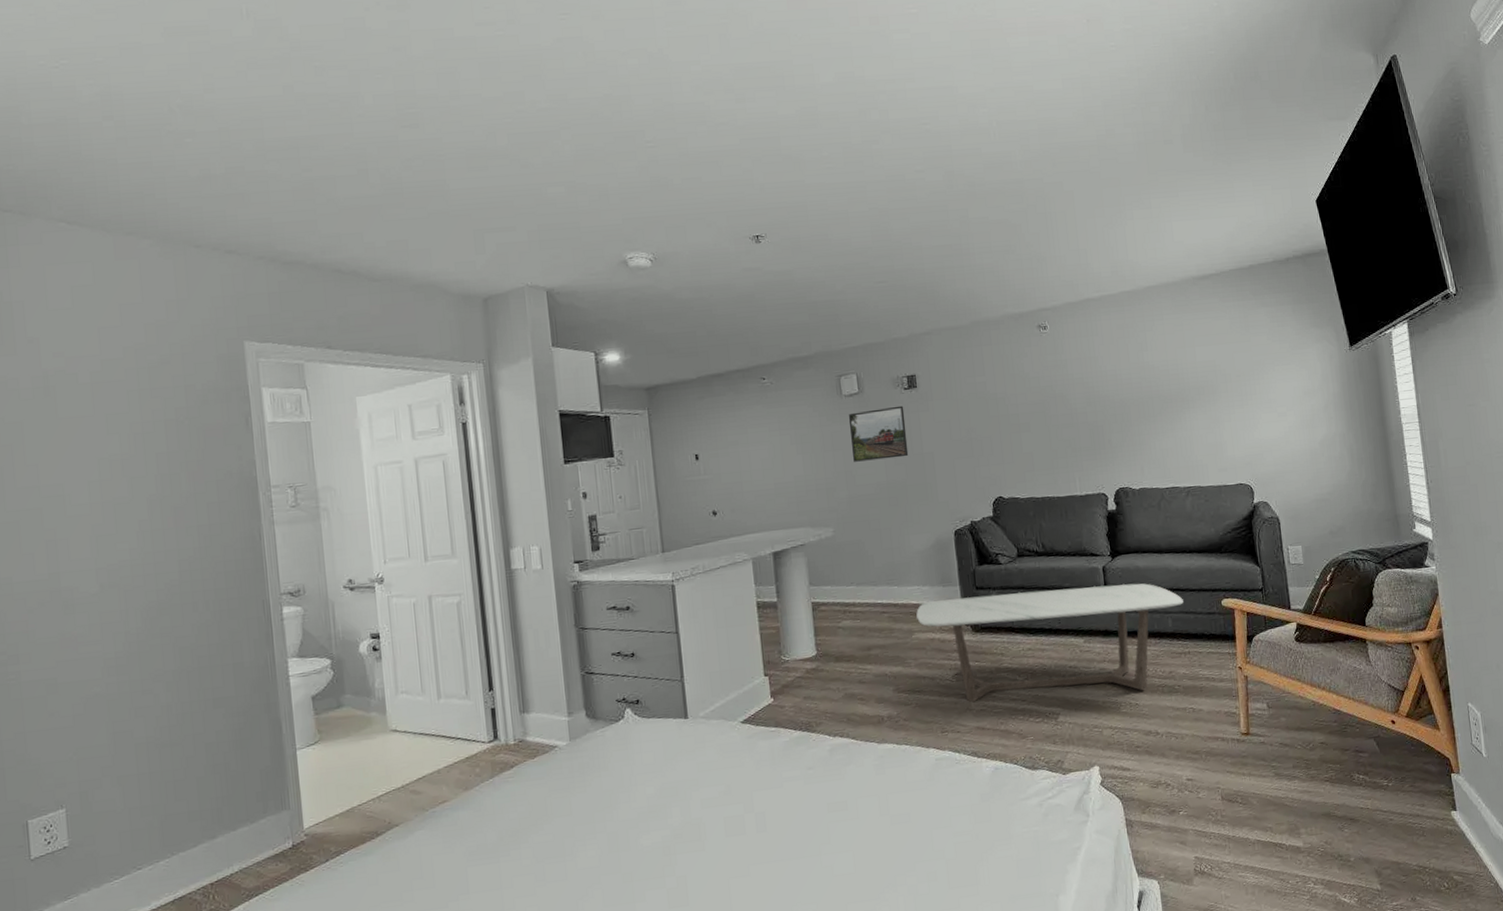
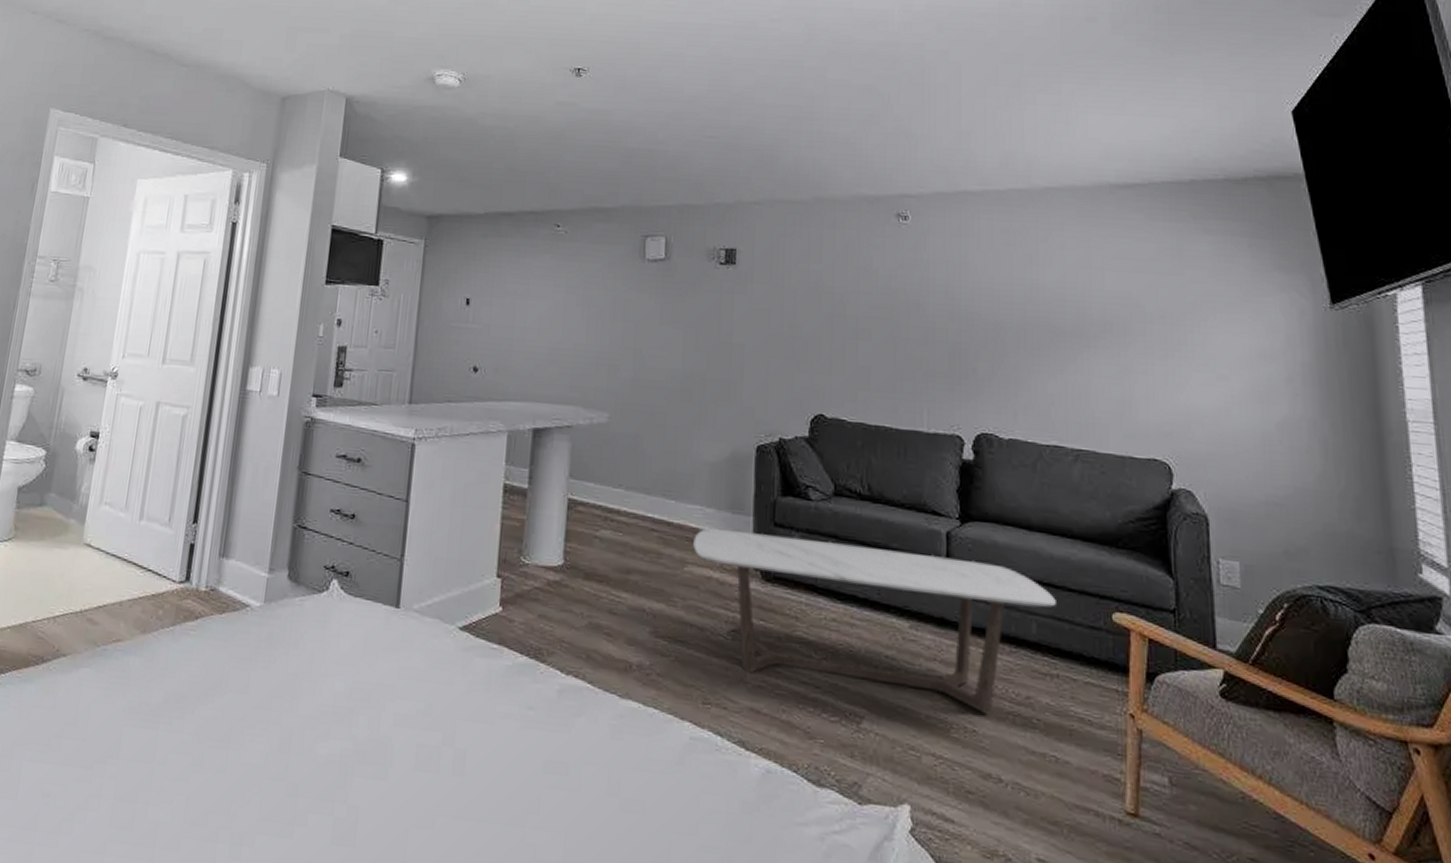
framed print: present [849,405,909,462] -> none [646,281,716,344]

